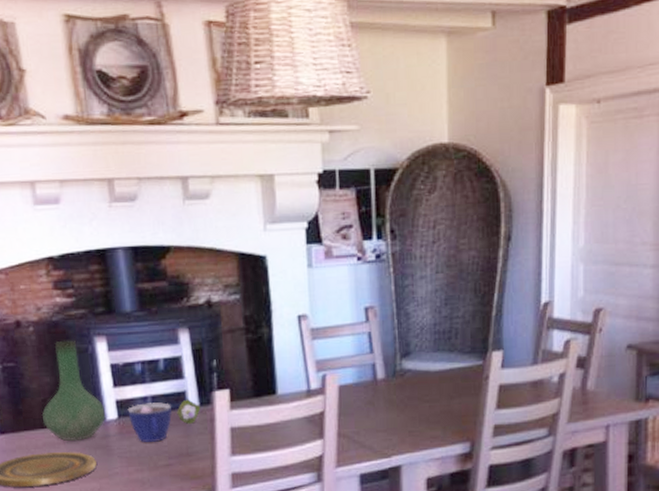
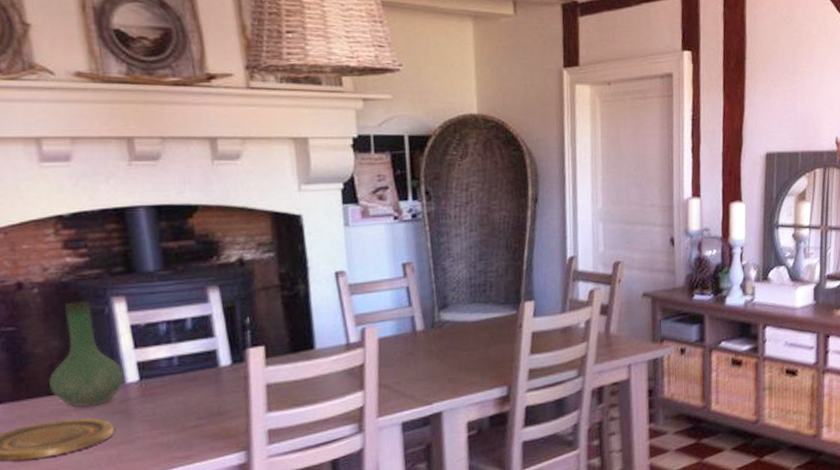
cup: present [127,402,173,443] -> none [150,362,202,404]
flower: present [176,399,201,425] -> none [206,357,234,384]

